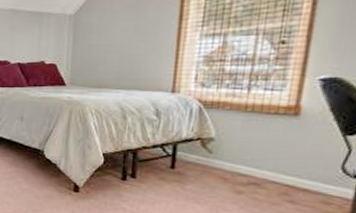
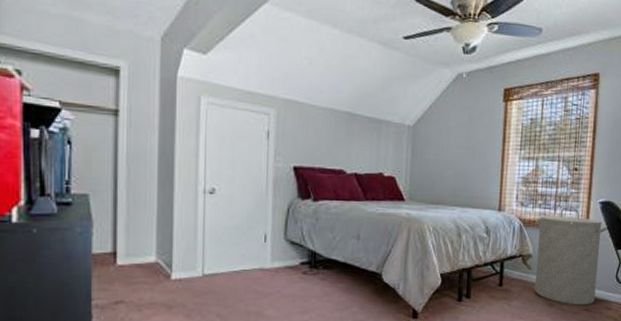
laundry hamper: none [216,85,334,197] -> present [534,206,609,306]

